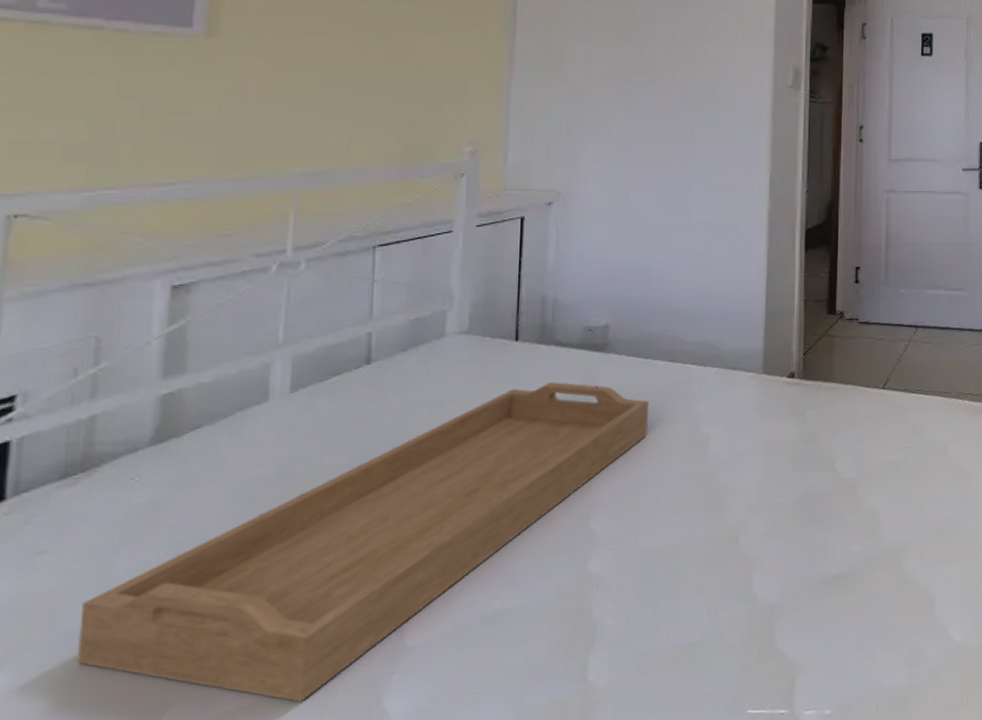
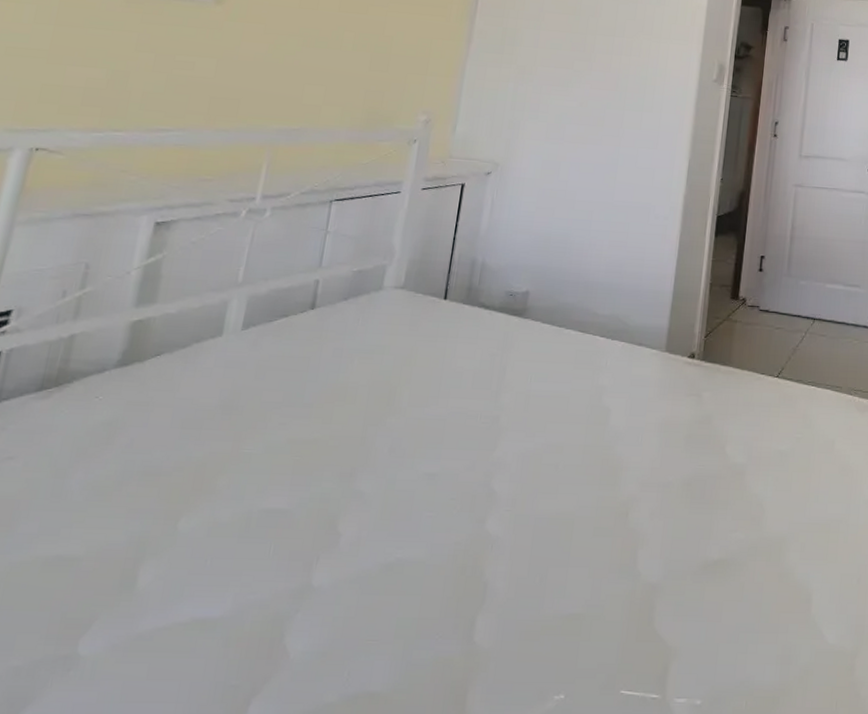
serving tray: present [77,382,650,702] -> none [25,342,559,630]

